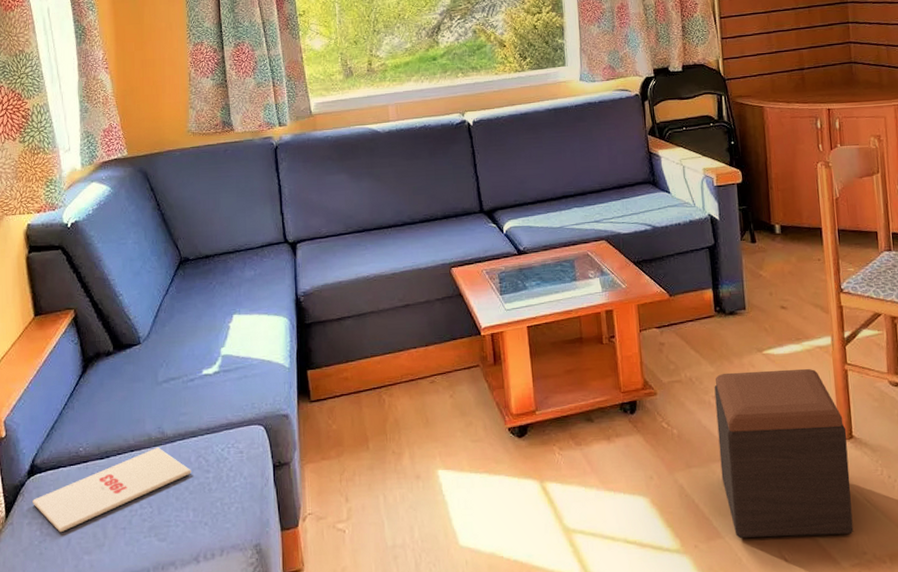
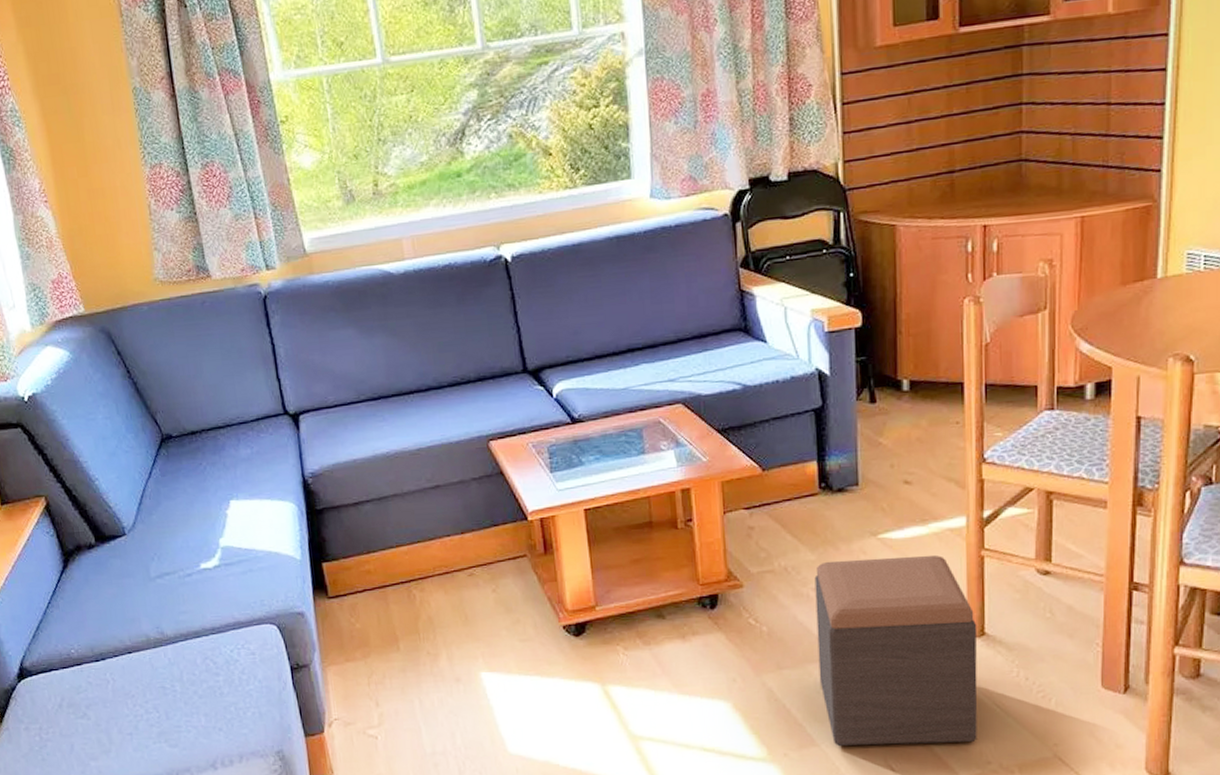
magazine: present [33,447,191,533] -> none [27,648,199,738]

